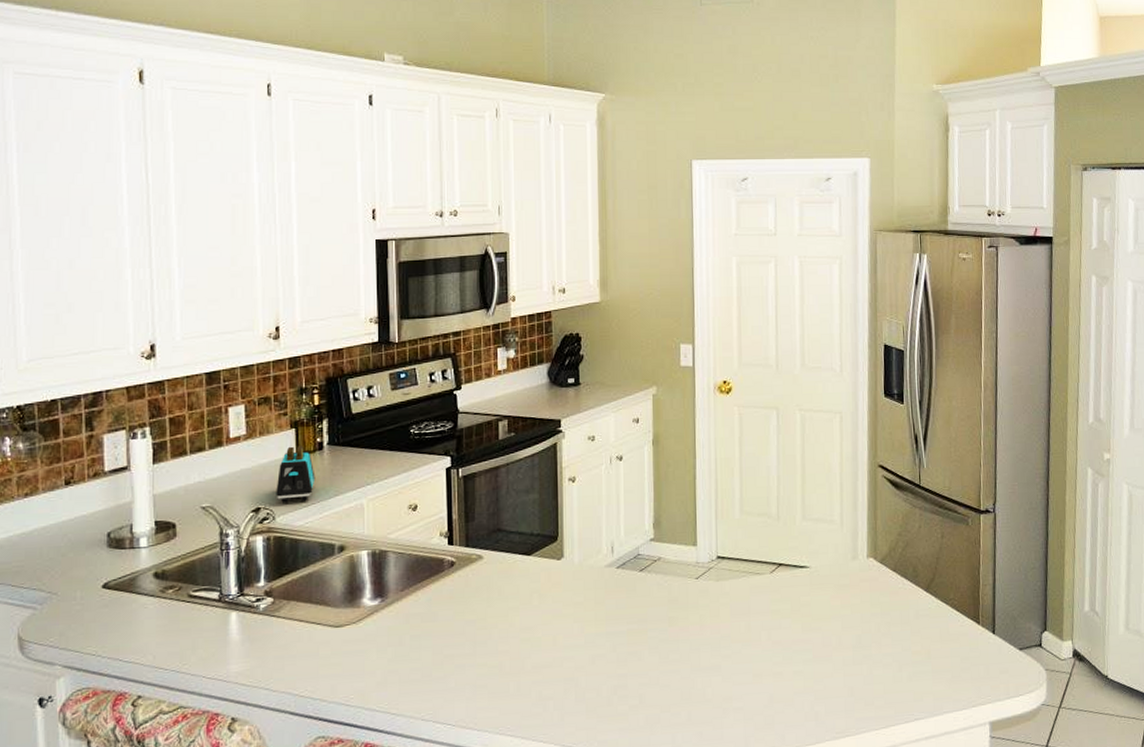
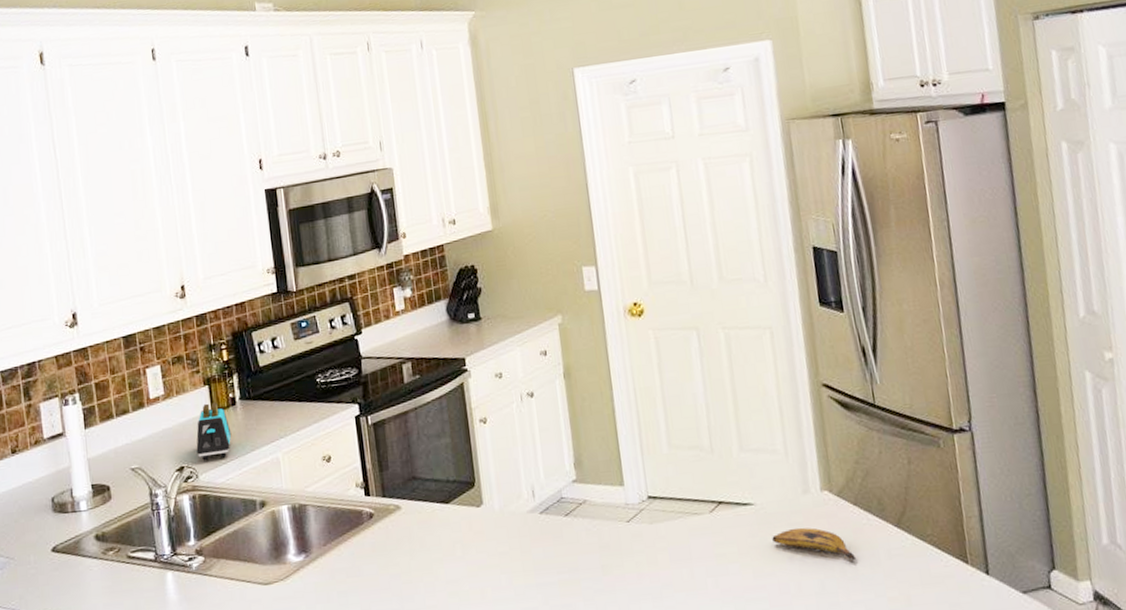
banana: none [822,589,890,619] -> present [772,527,857,561]

